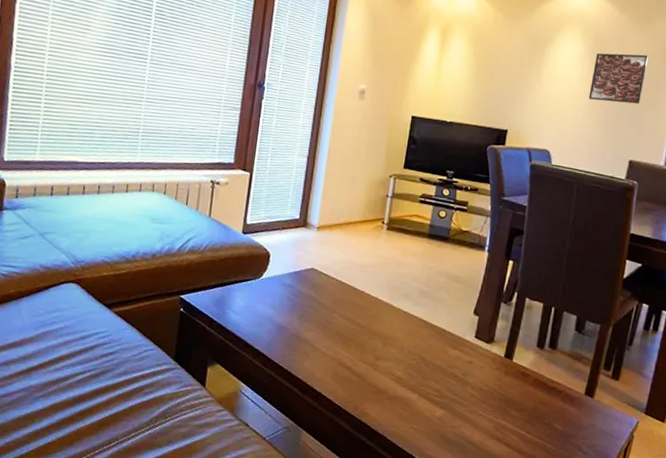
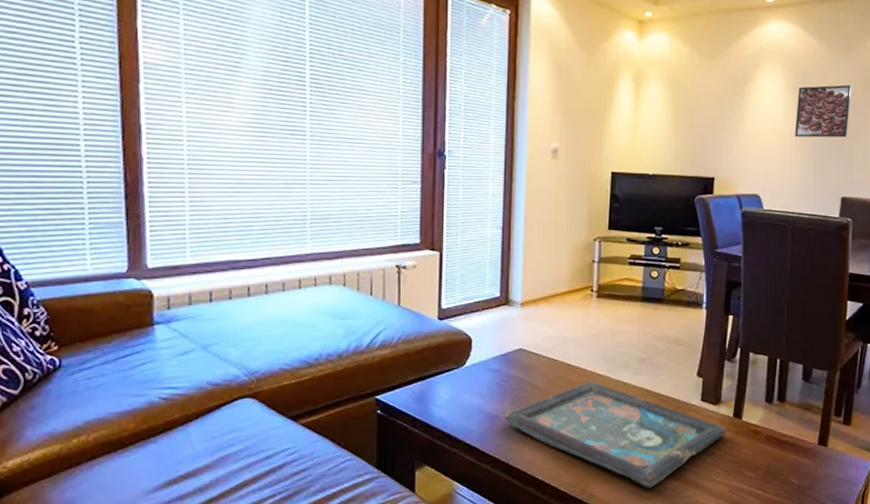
decorative tray: none [291,306,497,414] -> present [504,381,726,488]

